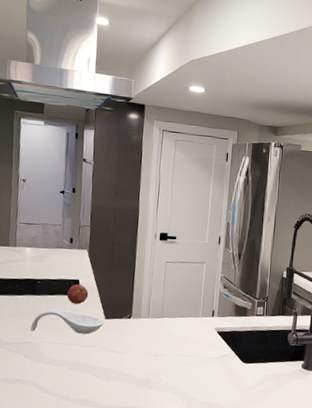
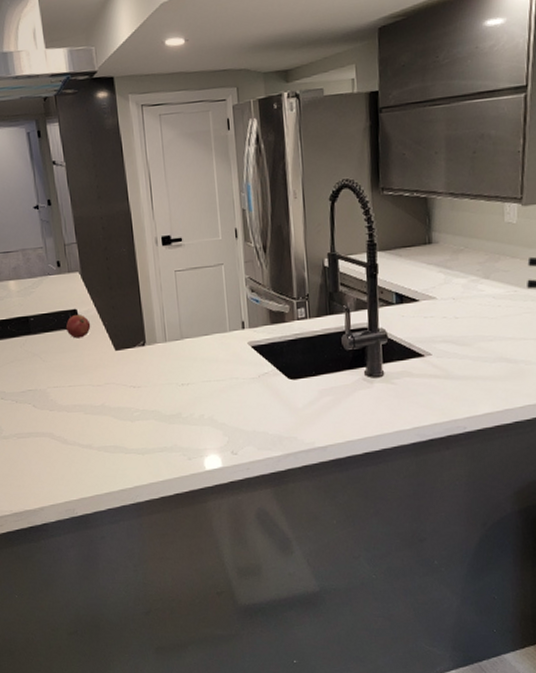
spoon rest: present [30,308,105,334] -> none [32,347,116,377]

